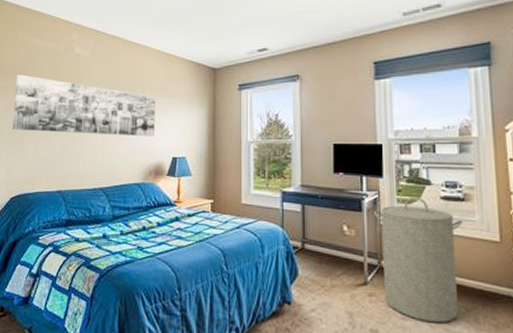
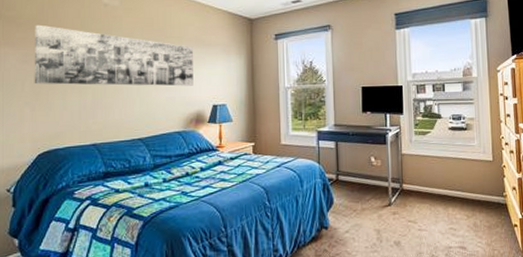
laundry hamper: present [373,196,462,323] -> none [395,129,465,231]

